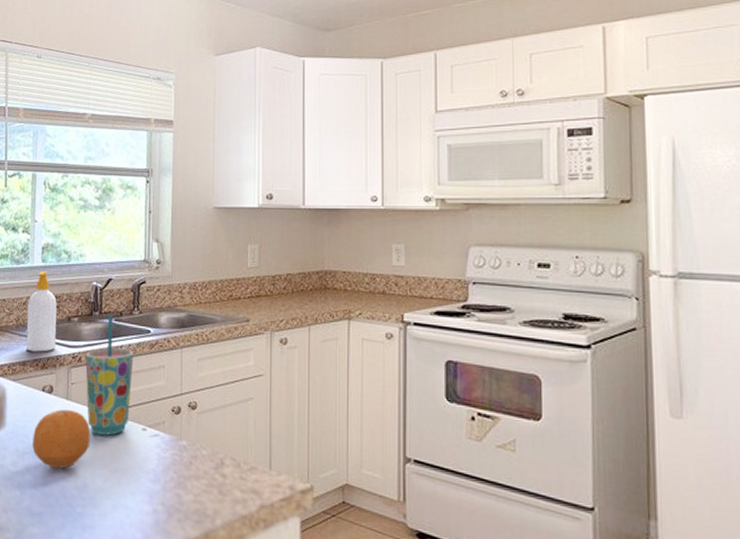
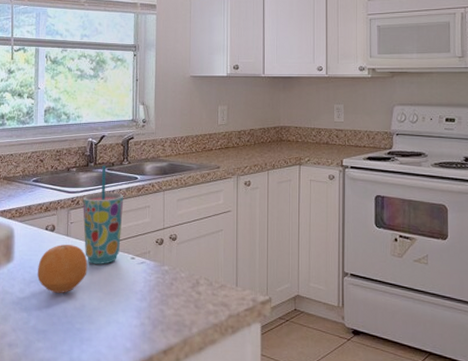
soap bottle: present [26,271,57,352] -> none [31,130,58,198]

